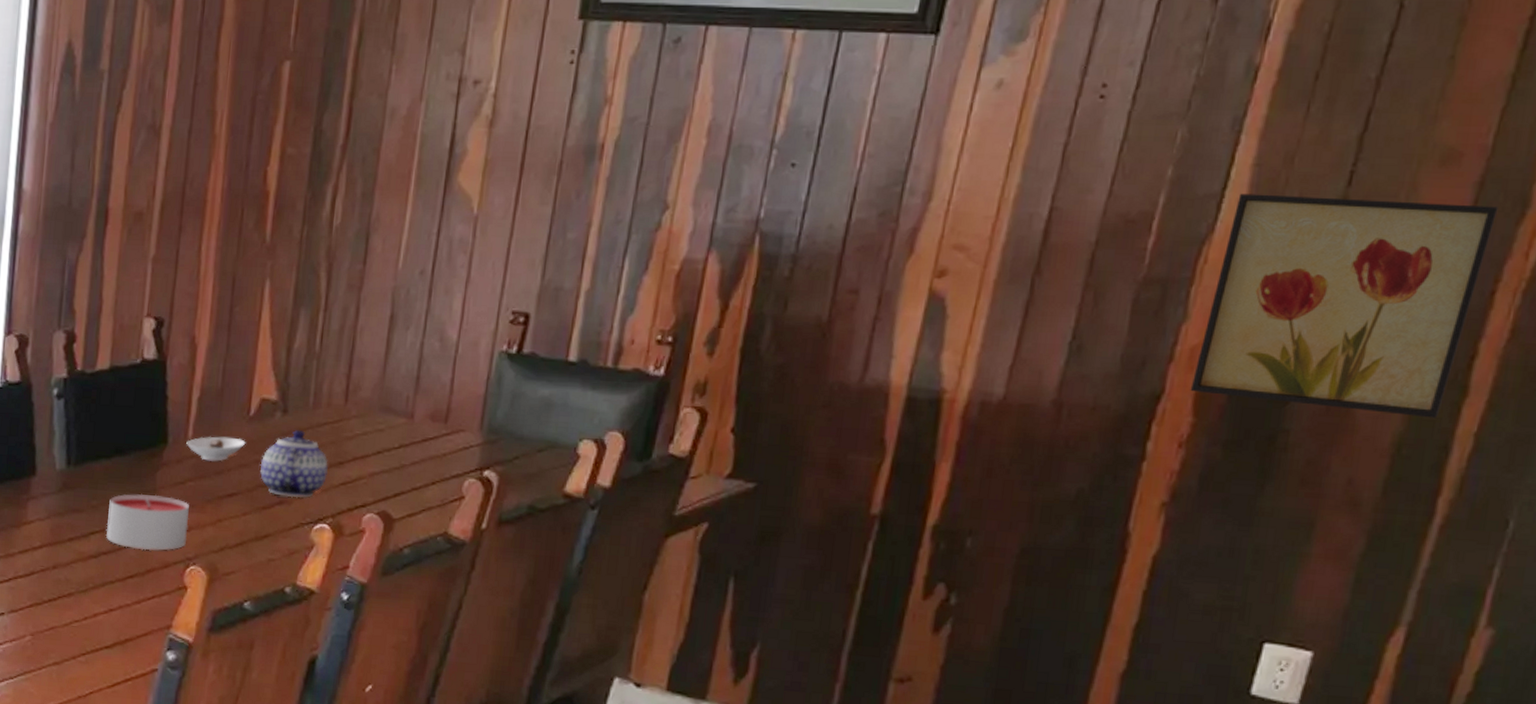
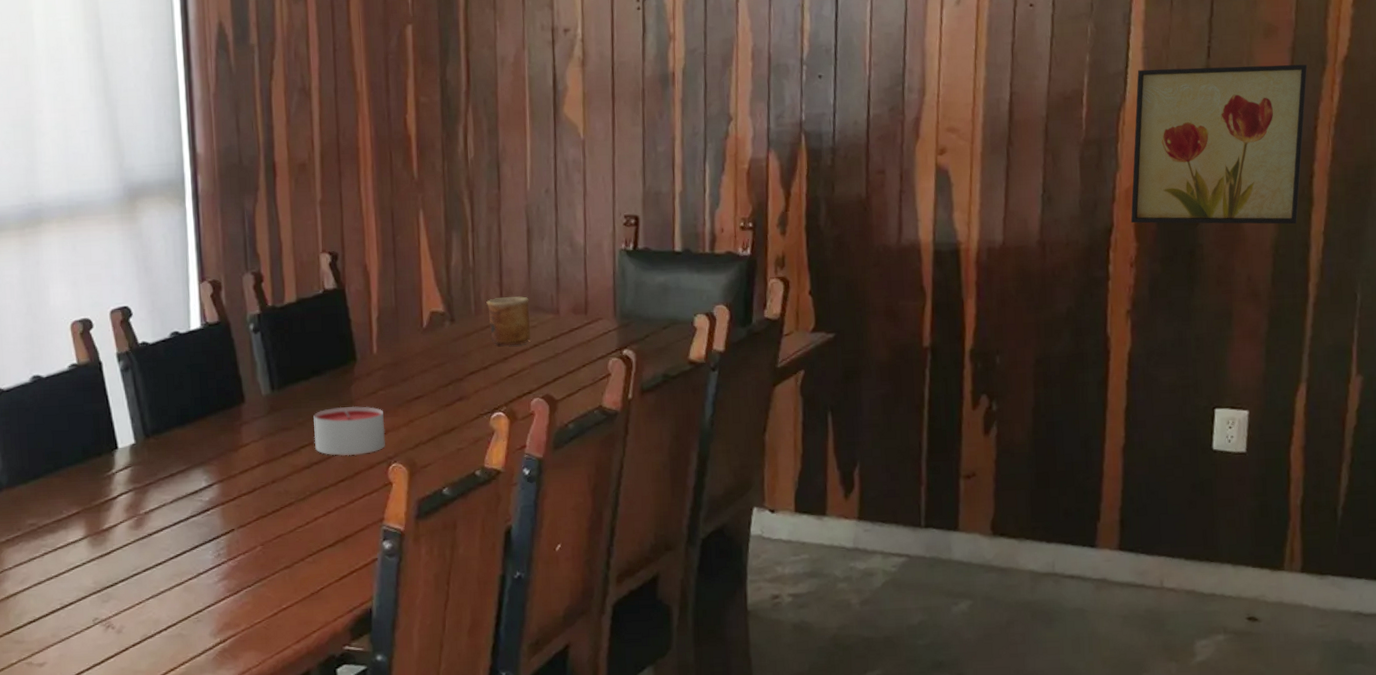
saucer: present [186,436,246,461] -> none [373,348,424,371]
teapot: present [260,429,328,498] -> none [438,334,496,394]
cup: none [327,391,380,450] -> present [486,296,530,346]

